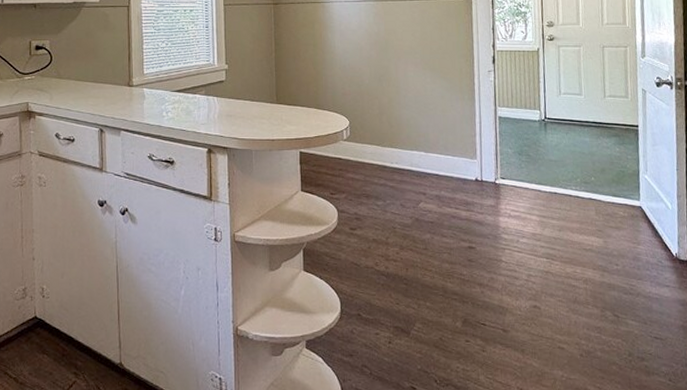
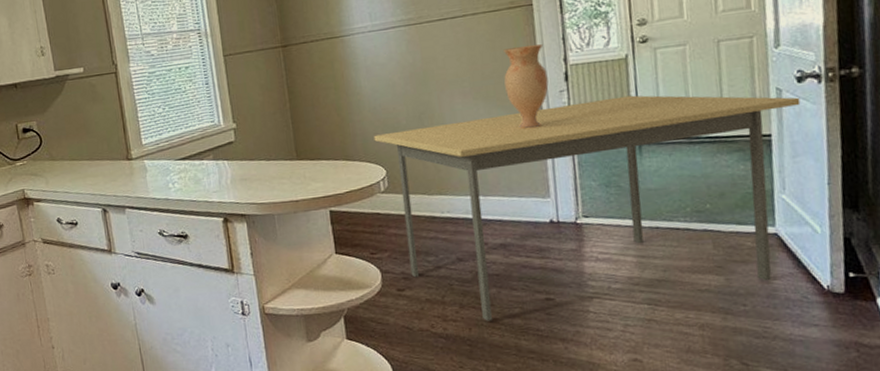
dining table: none [341,81,659,263] -> present [373,95,801,321]
vase: none [447,31,480,98] -> present [504,44,549,129]

